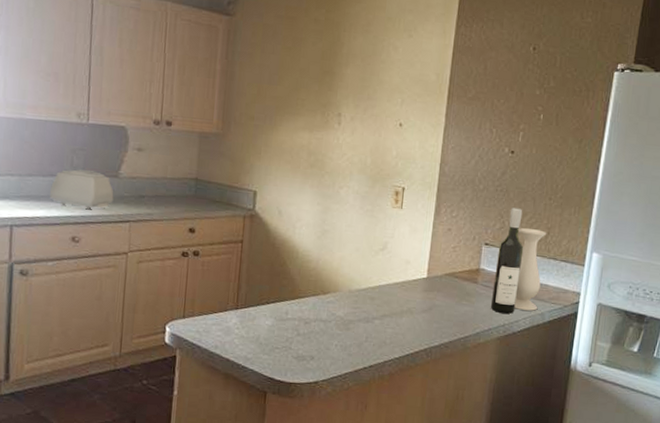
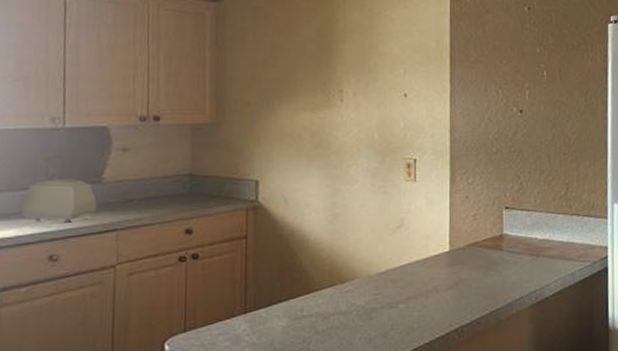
bottle: present [490,207,524,314] -> none [518,167,546,279]
vase: present [514,228,547,311] -> none [537,187,567,273]

